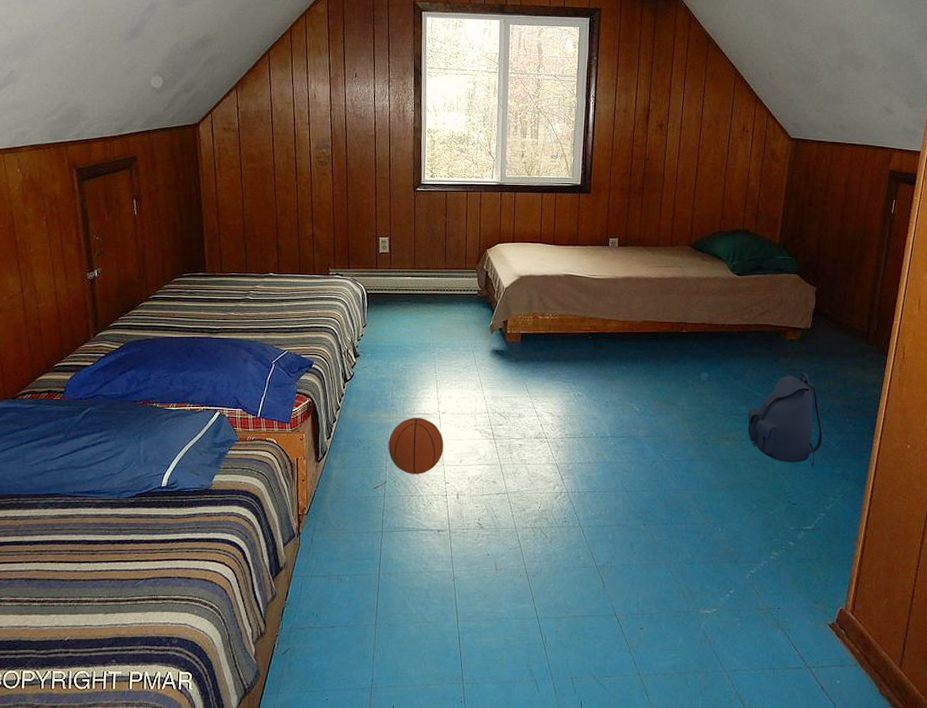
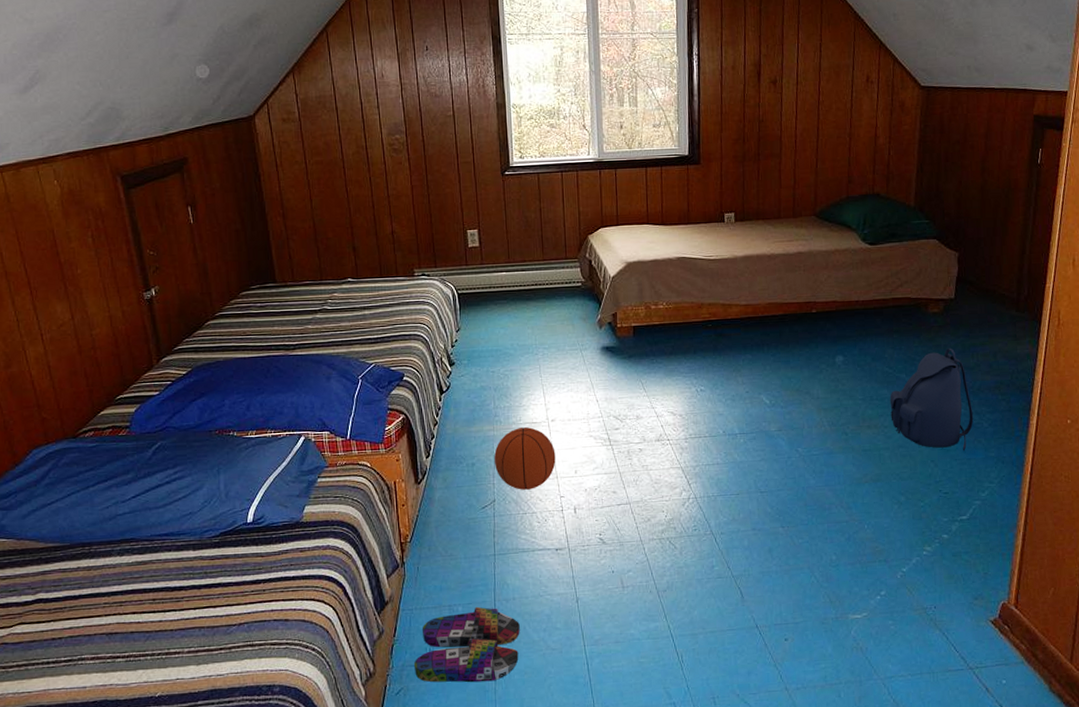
slippers: none [301,578,400,648] -> present [413,606,520,683]

